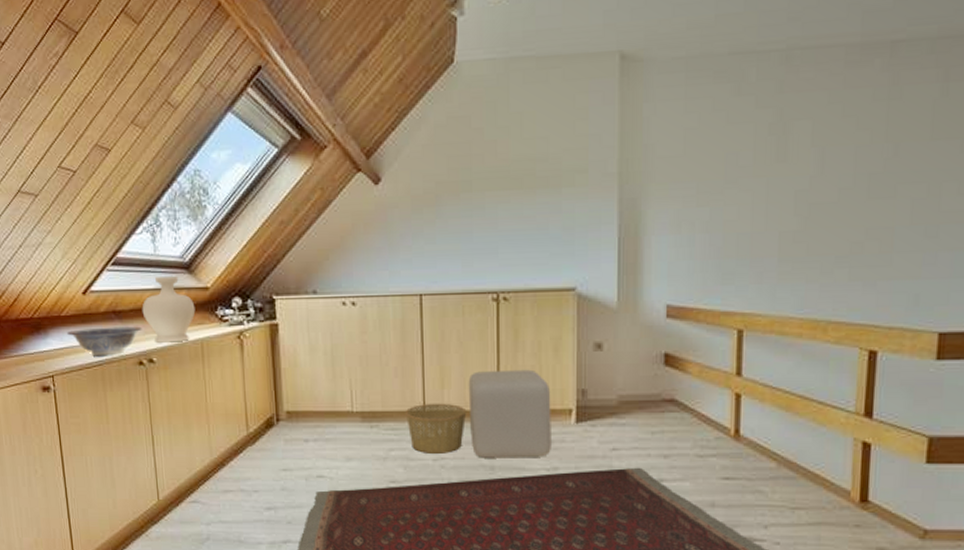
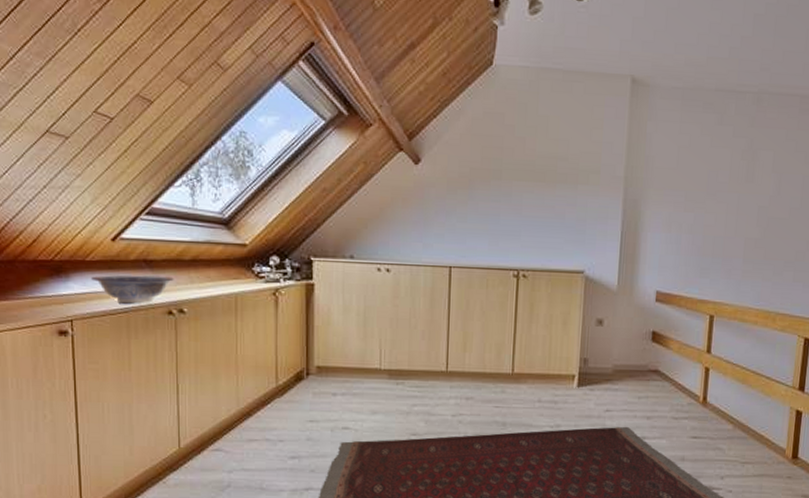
decorative vase: present [142,276,196,343] -> none [175,230,232,295]
basket: present [405,403,467,455] -> none [429,364,485,411]
pouf: present [468,369,551,458] -> none [486,338,558,416]

